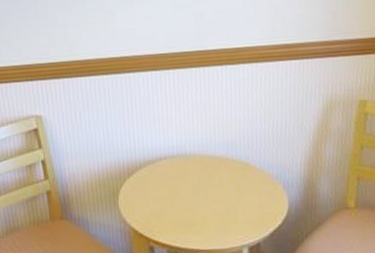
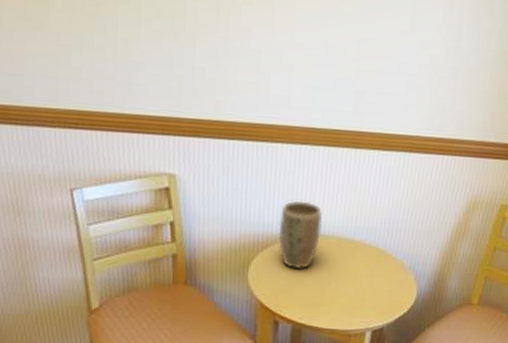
plant pot: none [141,123,183,192] -> present [278,200,323,270]

